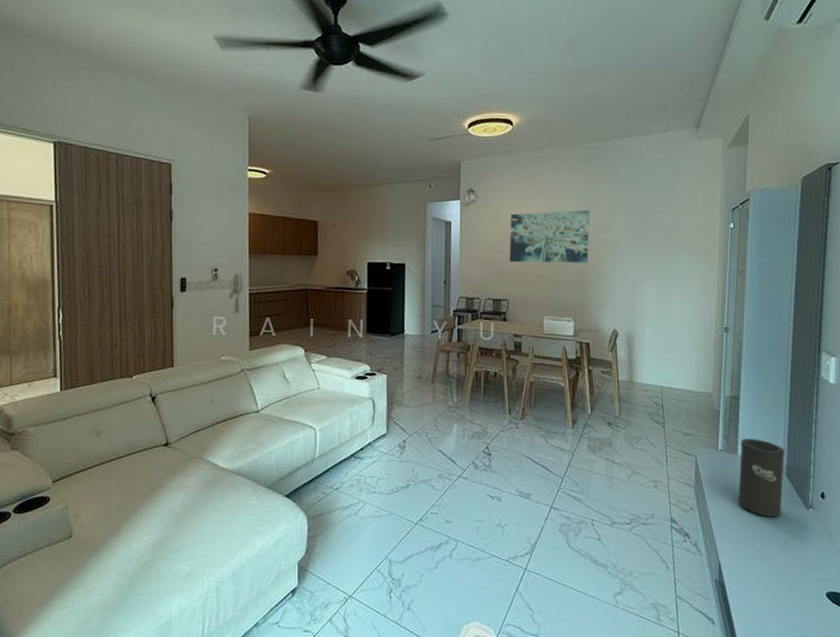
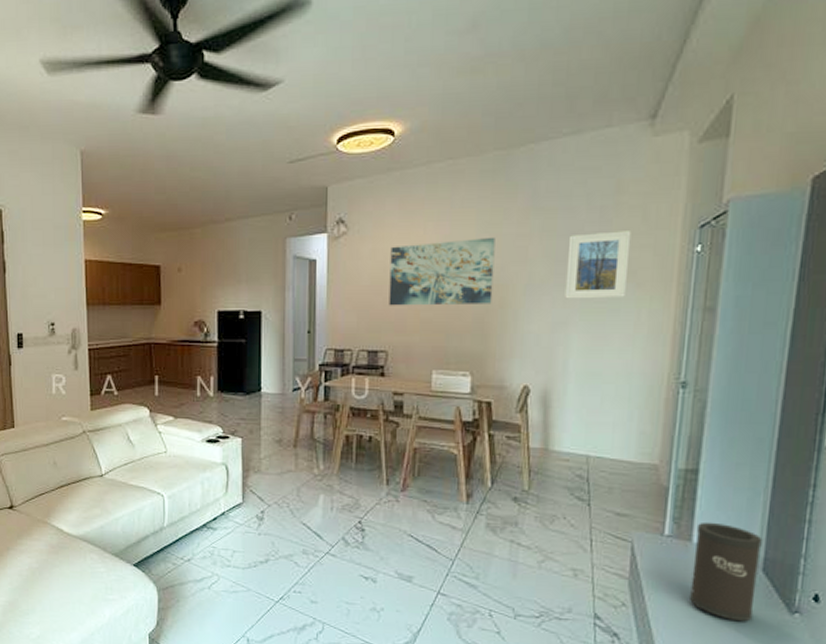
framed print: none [641,210,686,262] -> present [565,231,632,299]

